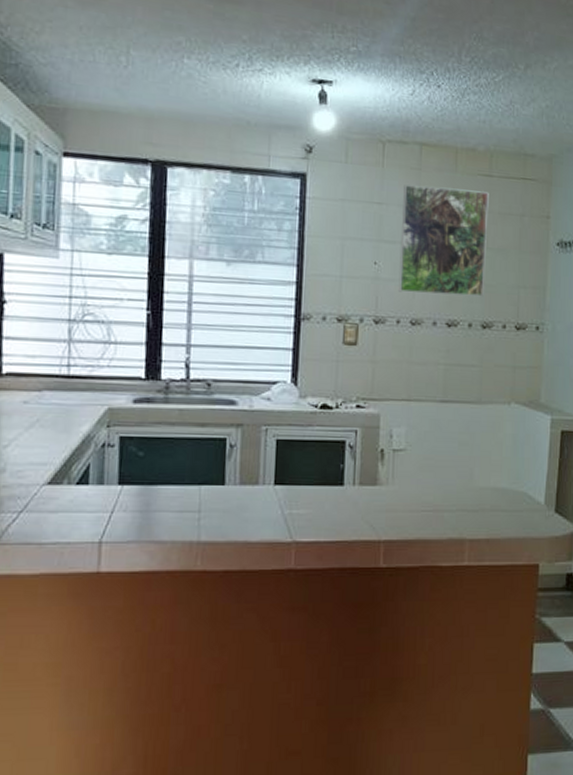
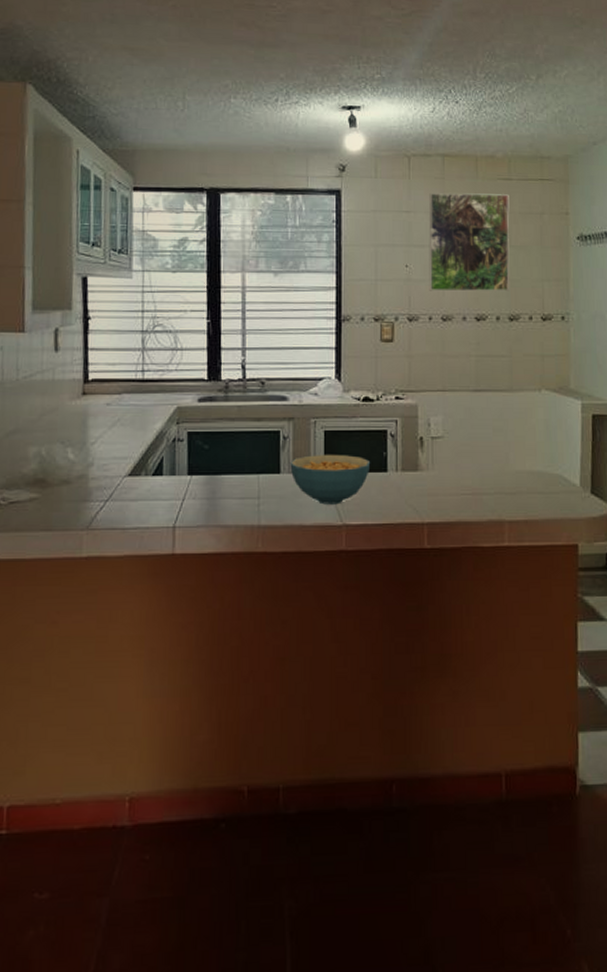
cereal bowl: none [236,465,326,520] -> present [290,455,371,505]

